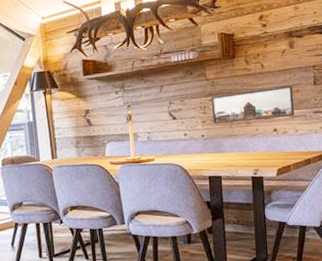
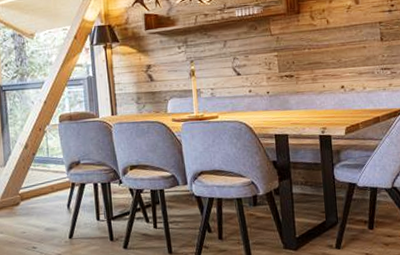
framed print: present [210,85,295,124] -> none [275,41,362,81]

